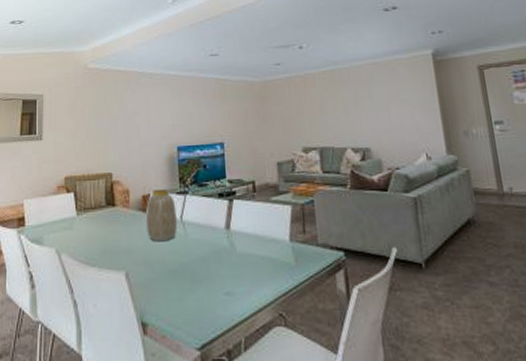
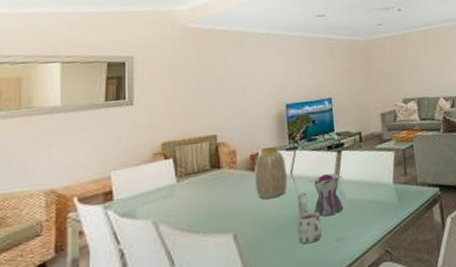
teapot: none [186,223,234,266] -> present [297,173,344,216]
mug: none [186,260,211,293] -> present [297,211,322,244]

